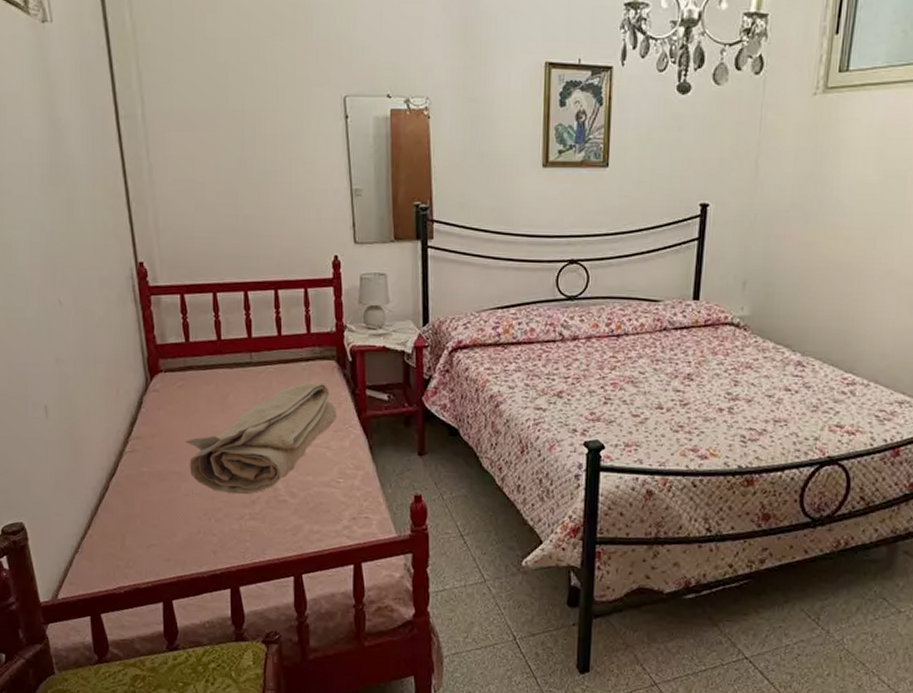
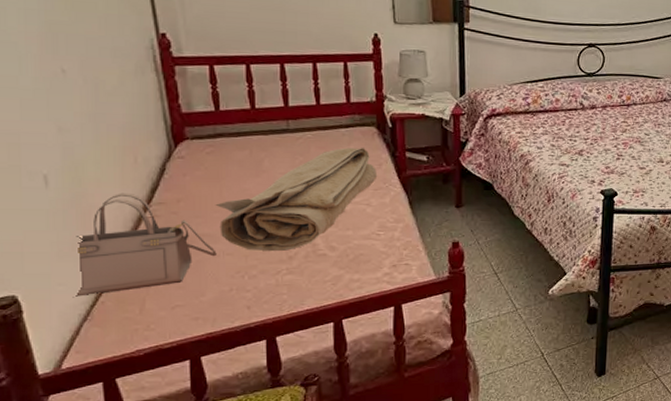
handbag: none [69,425,186,528] -> present [76,192,217,297]

